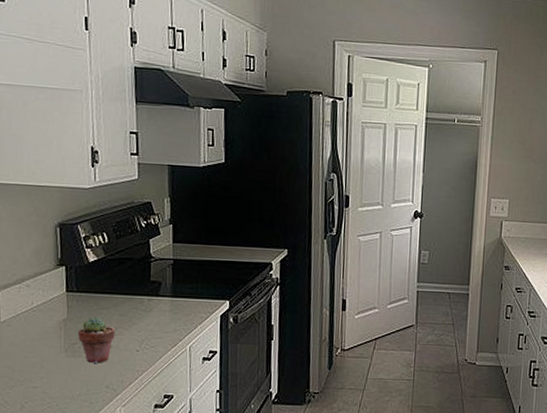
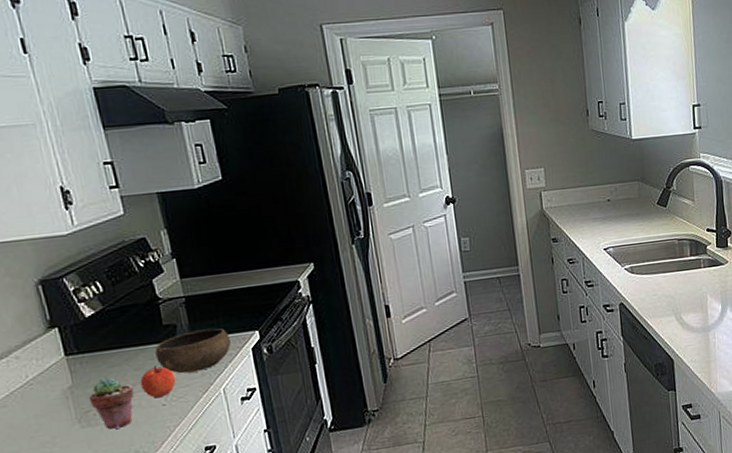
apple: none [122,315,152,343] -> present [140,366,176,397]
bowl: none [139,290,204,327] -> present [155,328,231,374]

